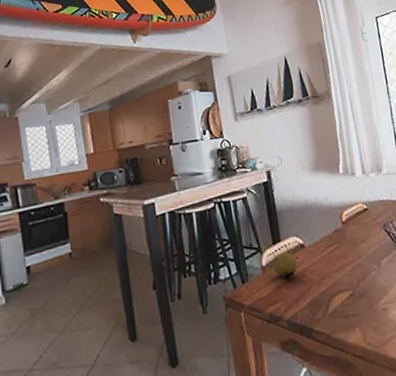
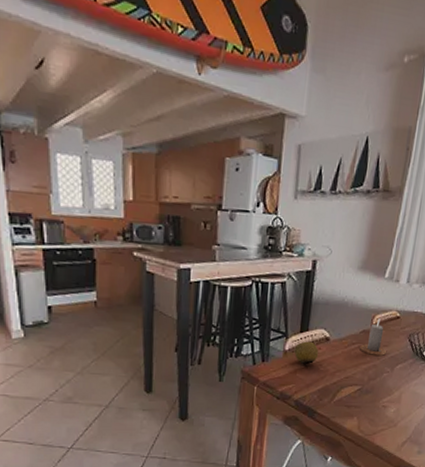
candle: none [337,214,368,254] -> present [360,318,387,356]

